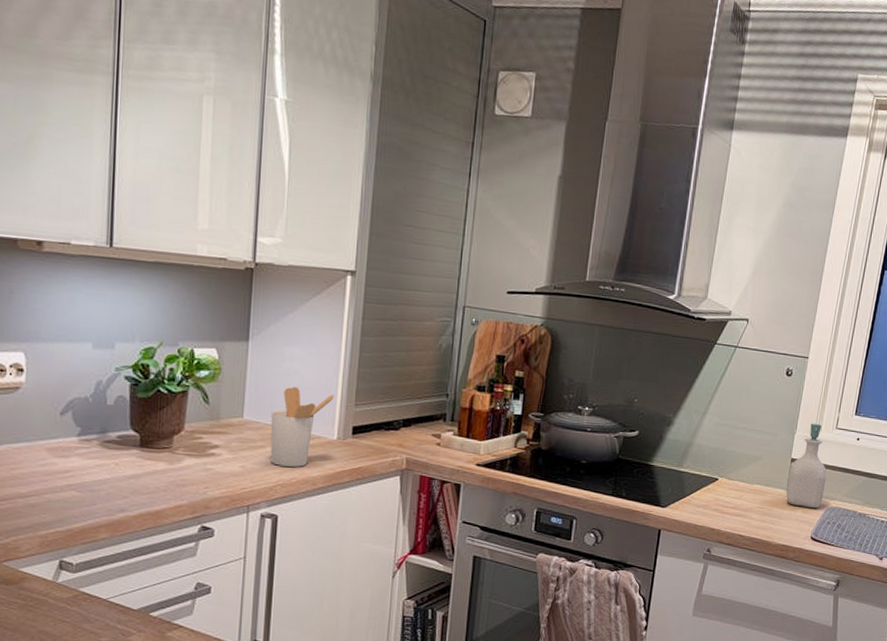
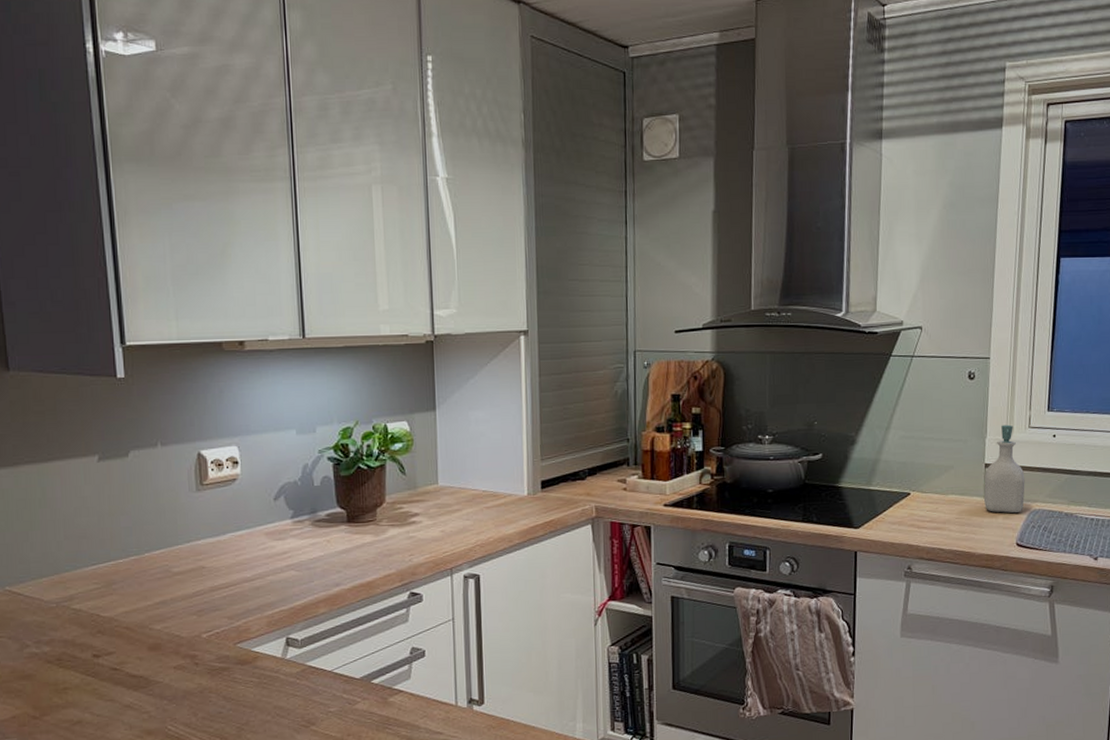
utensil holder: present [270,386,334,467] -> none [463,448,521,527]

